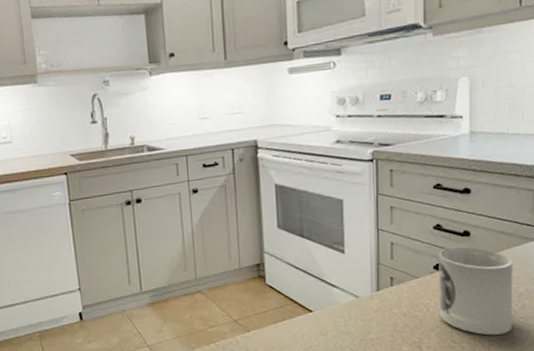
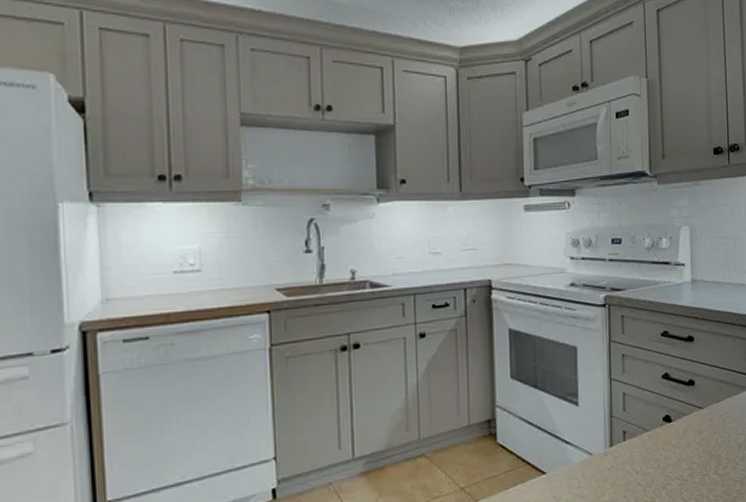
cup: present [439,247,513,336] -> none [667,396,735,491]

